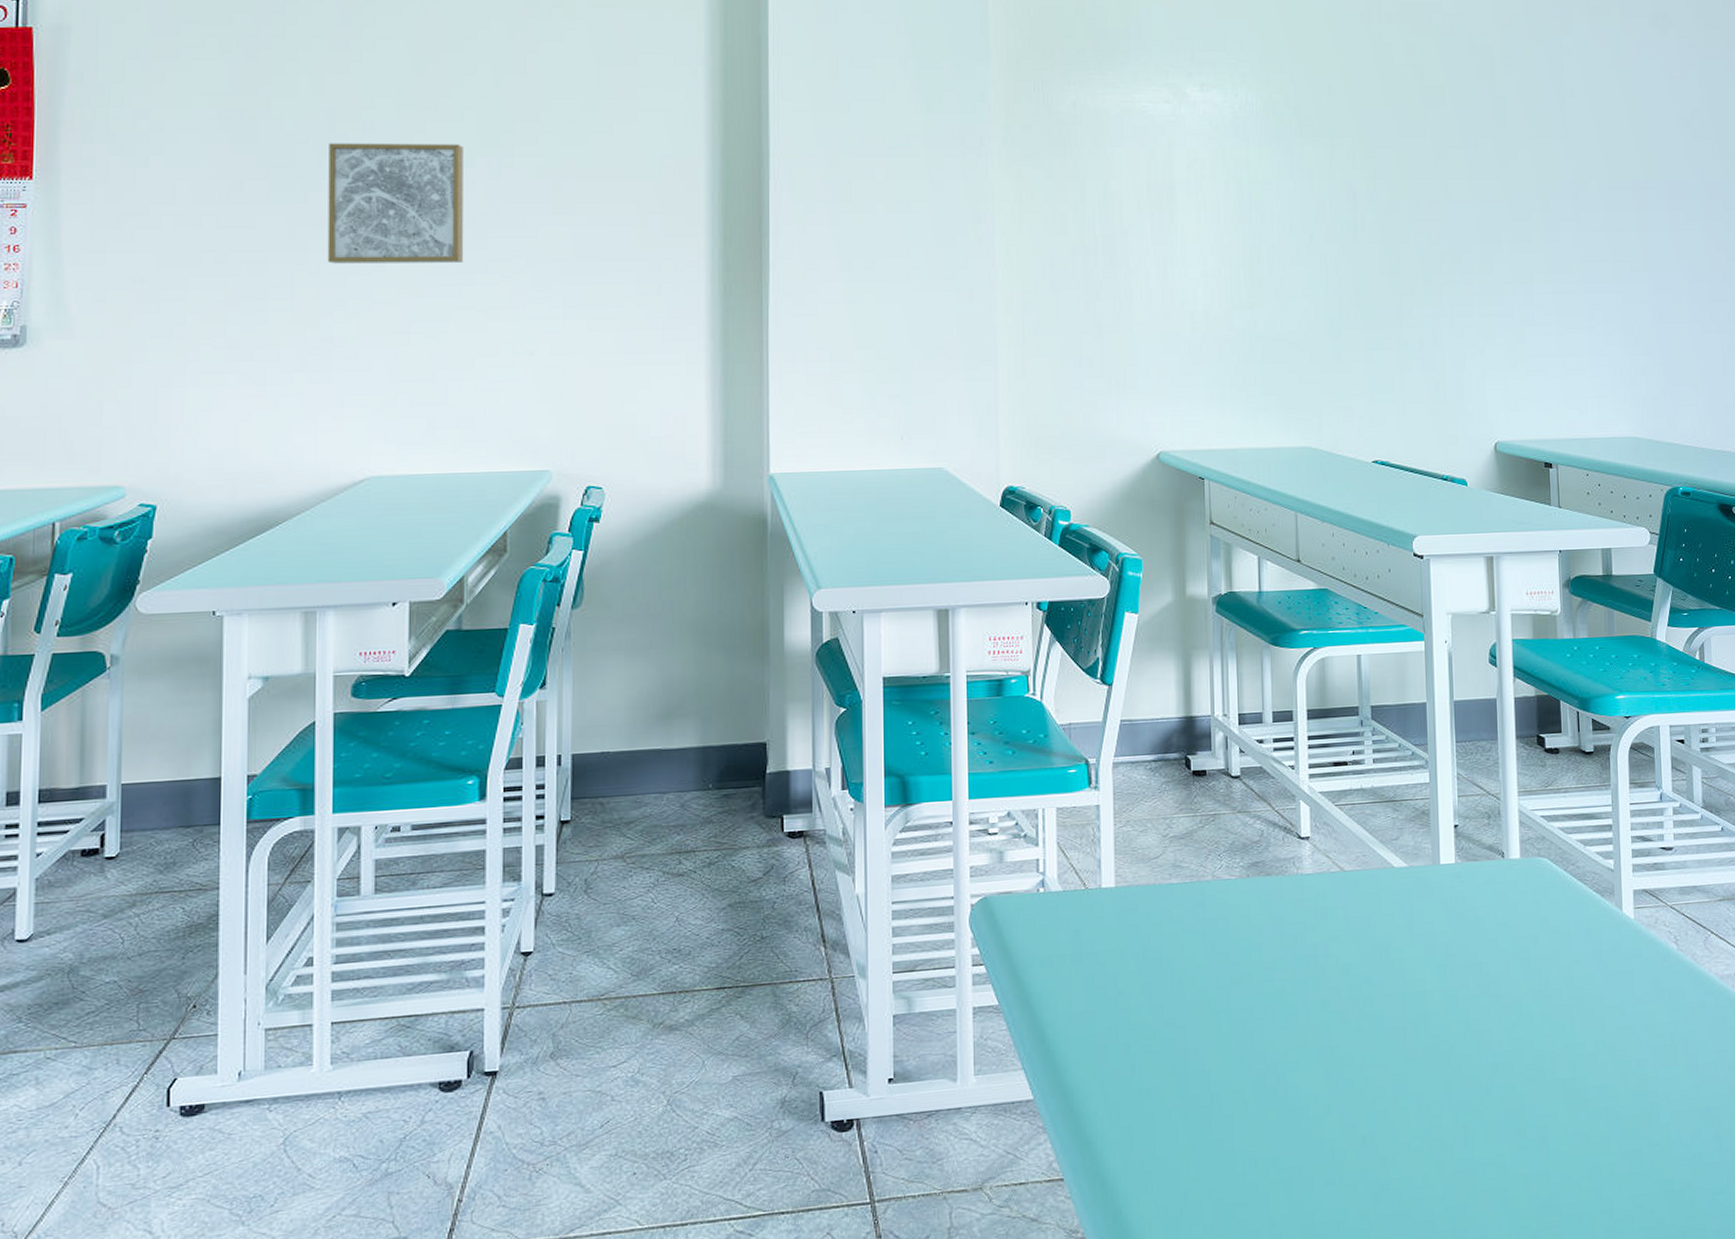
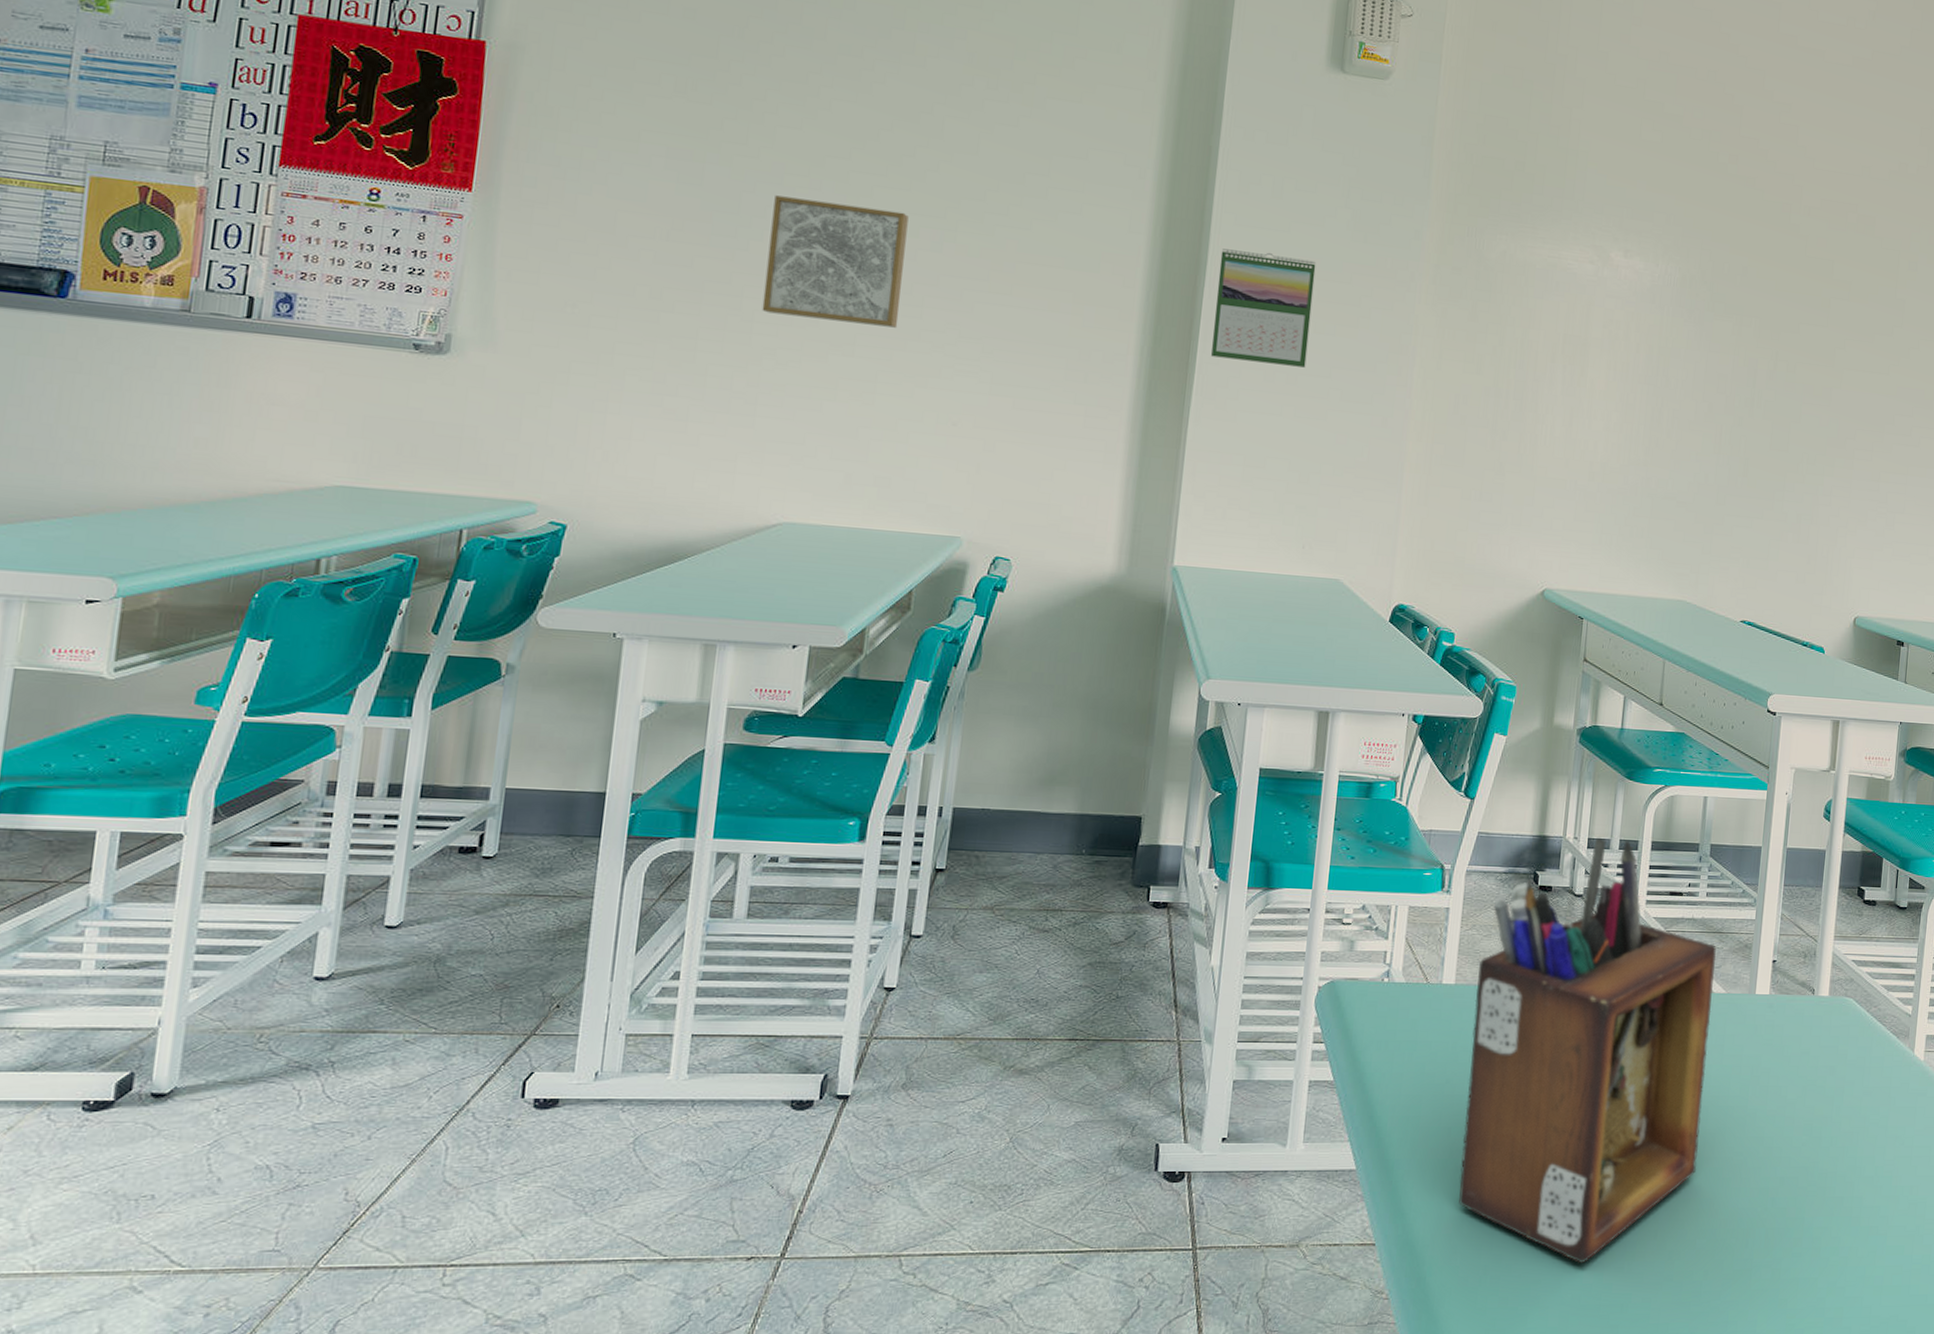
calendar: none [782,135,883,251] -> present [1211,248,1316,368]
desk organizer: none [1137,711,1401,1179] -> present [1459,837,1716,1263]

